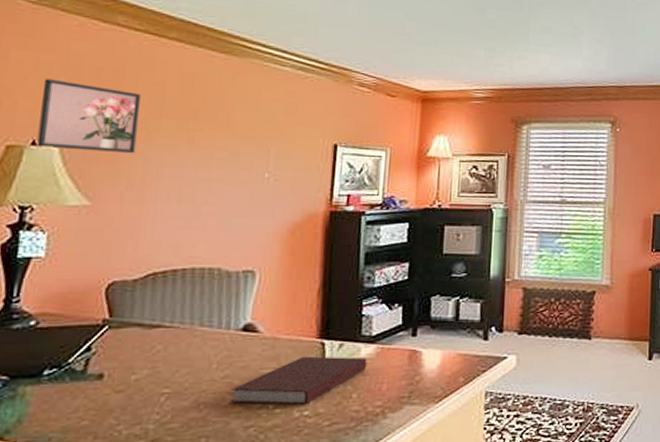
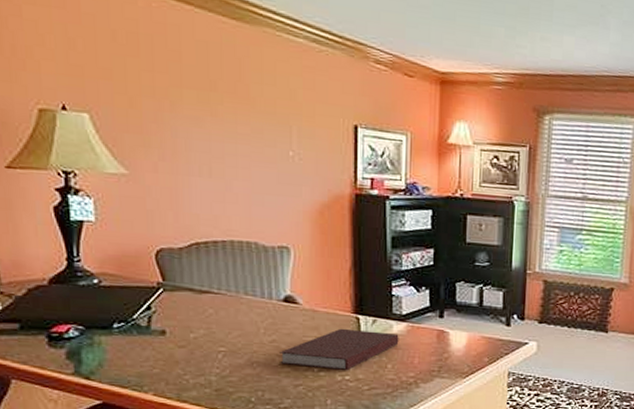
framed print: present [36,79,141,154] -> none [61,40,162,124]

